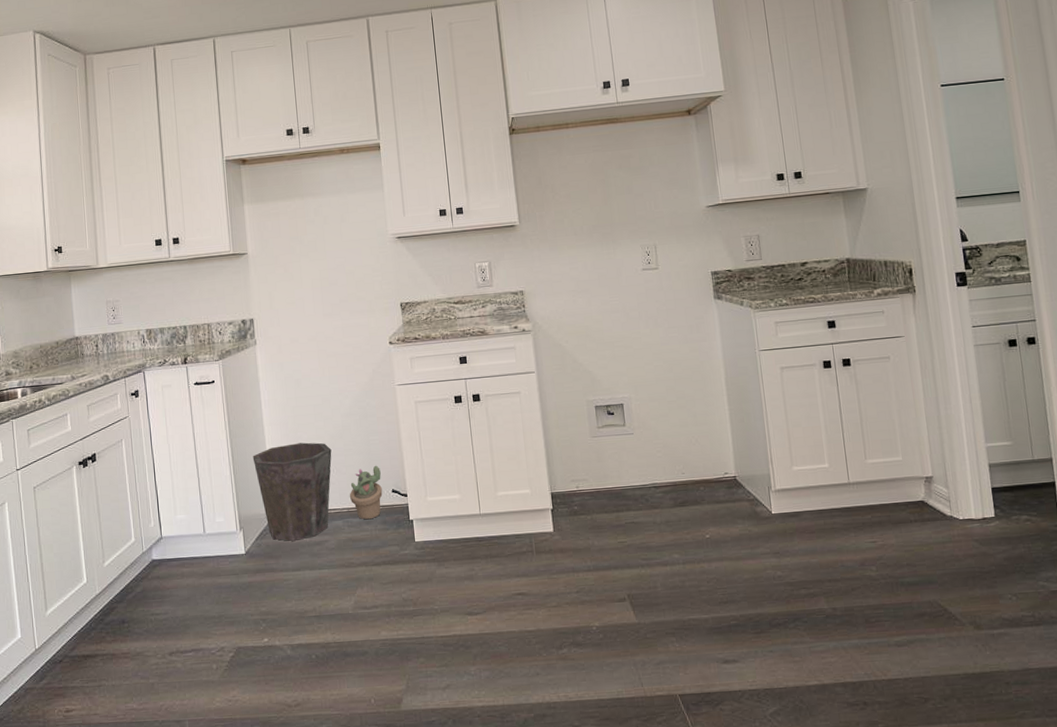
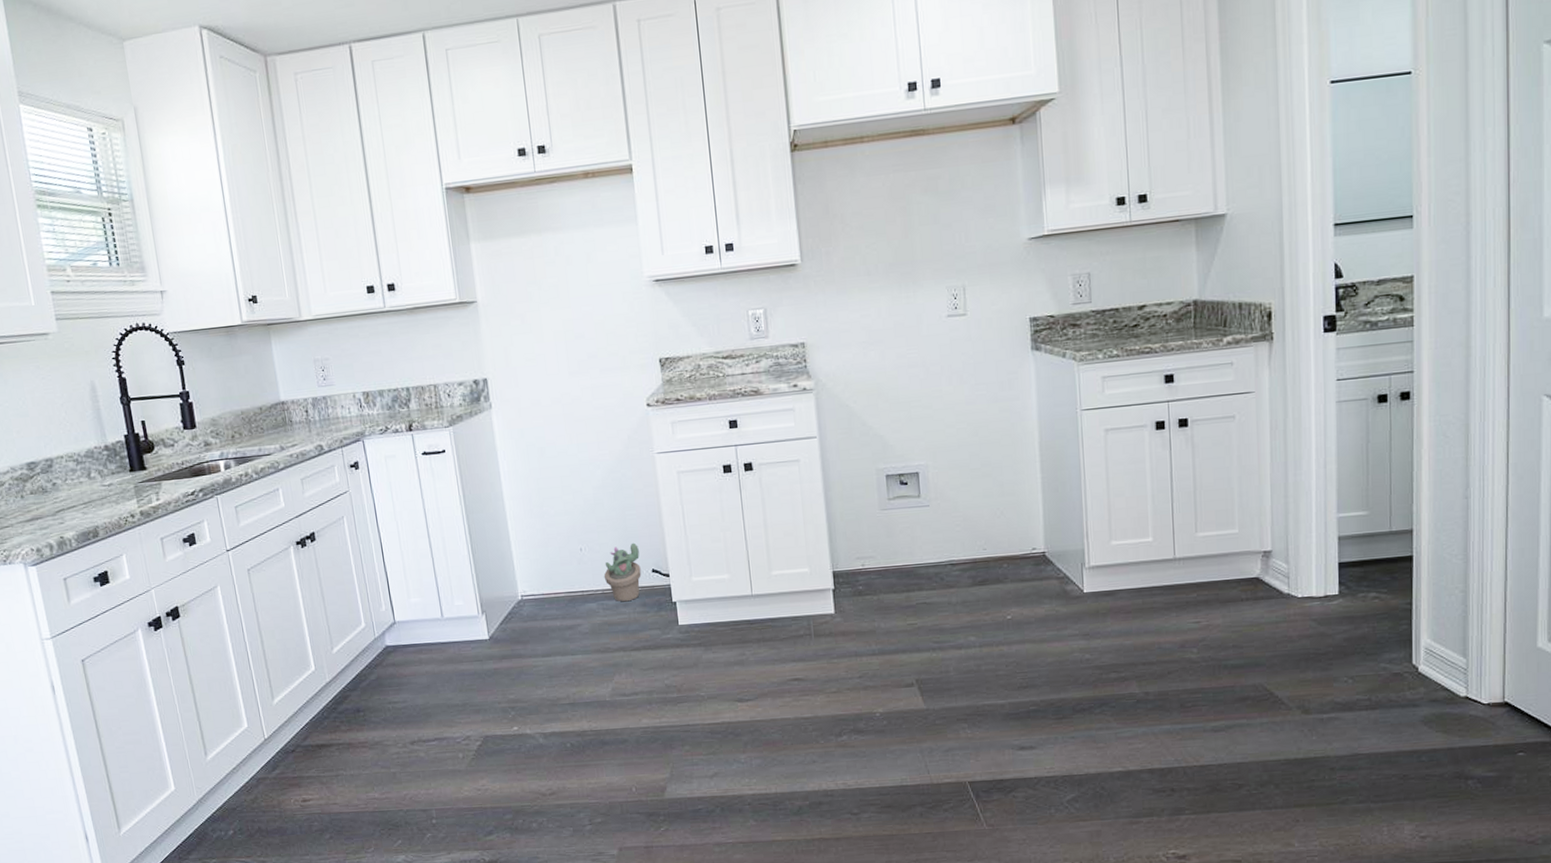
waste bin: present [252,442,332,541] -> none [492,518,583,625]

